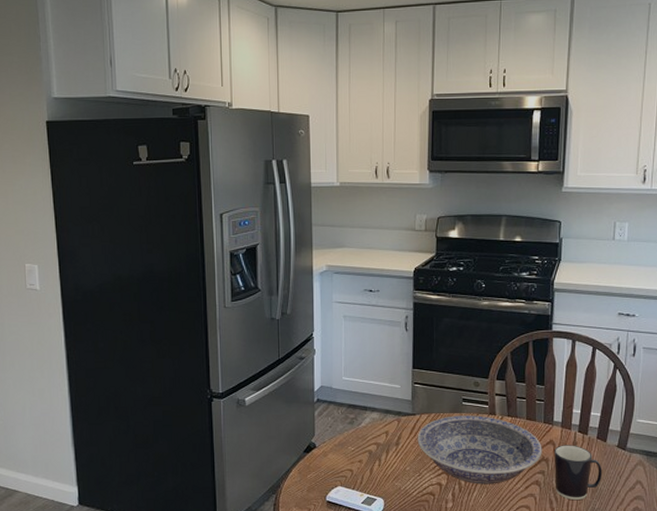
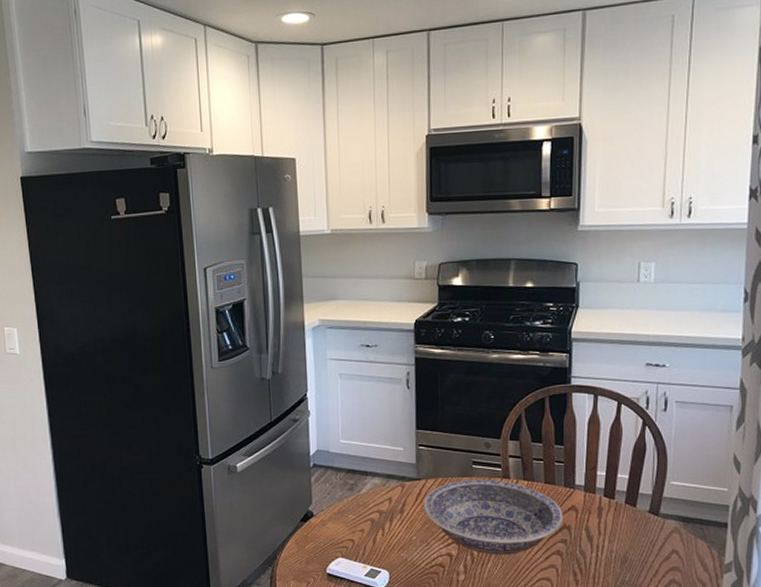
mug: present [553,445,602,501] -> none [576,510,633,572]

